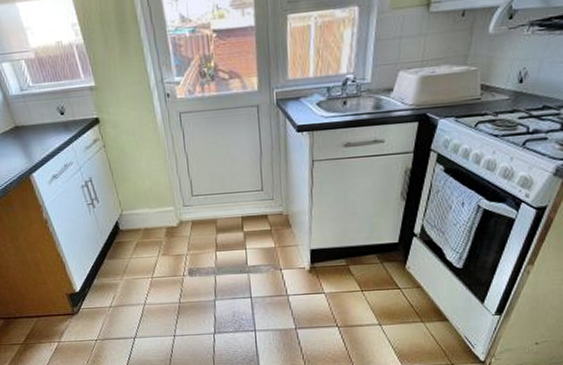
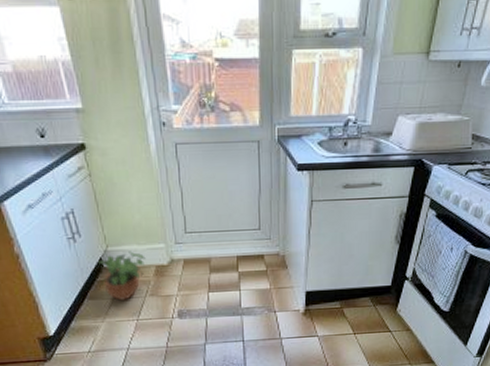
potted plant: none [115,214,157,260] -> present [99,251,146,301]

